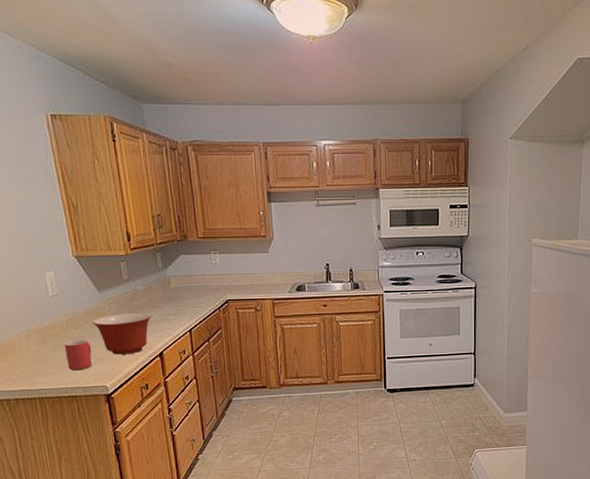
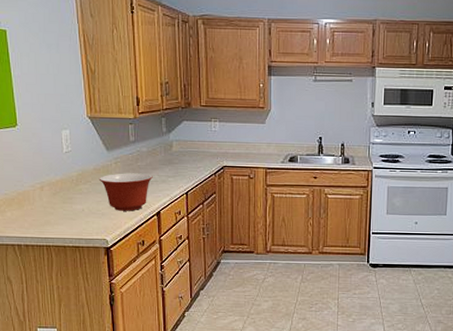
mug: present [64,340,92,371] -> none [72,194,97,223]

